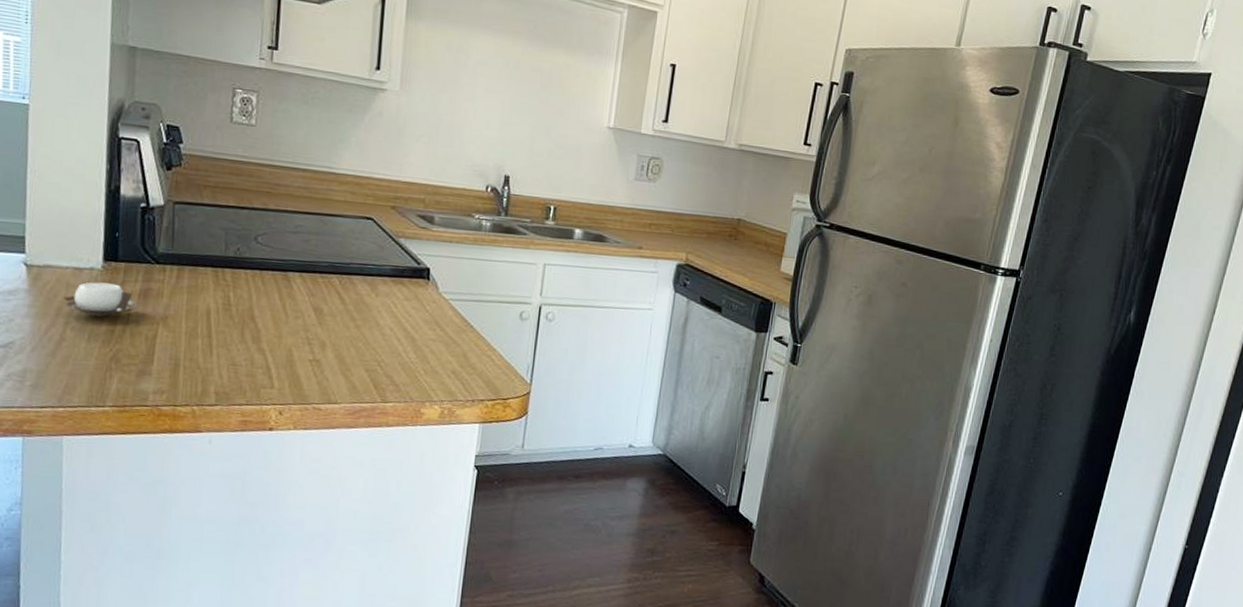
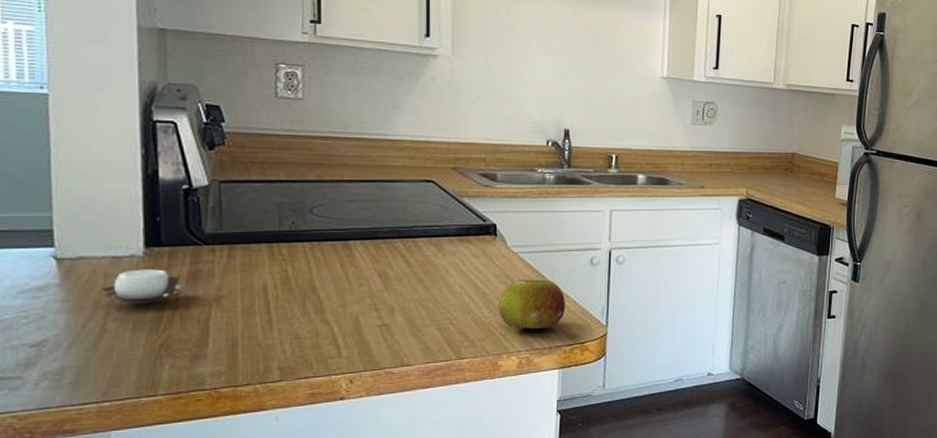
fruit: none [425,327,492,380] -> present [498,279,566,329]

